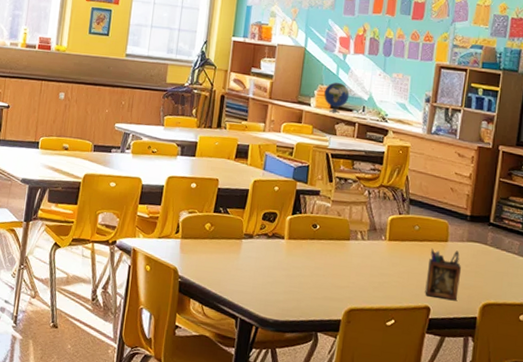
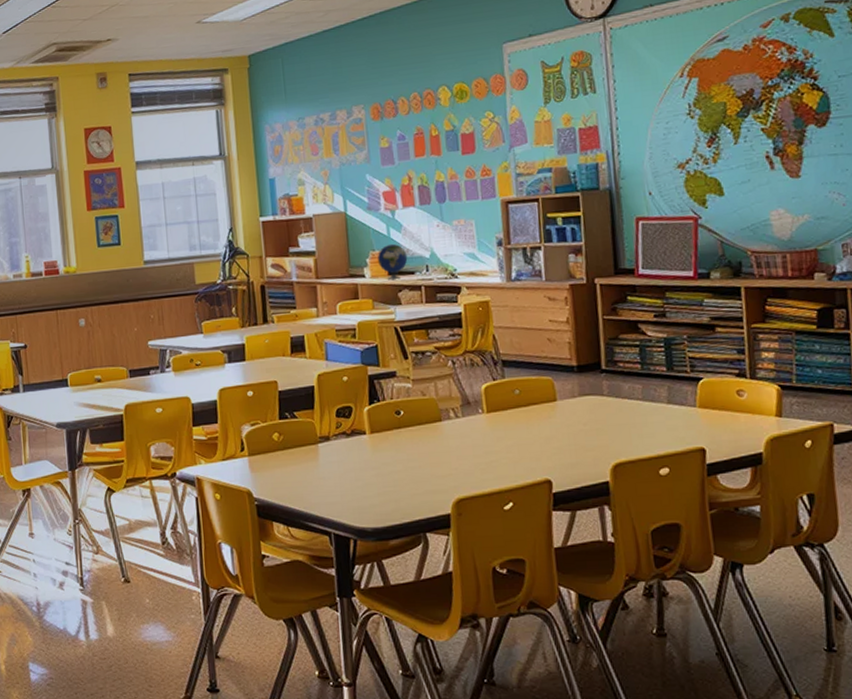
desk organizer: present [425,248,462,300] -> none [539,409,582,468]

